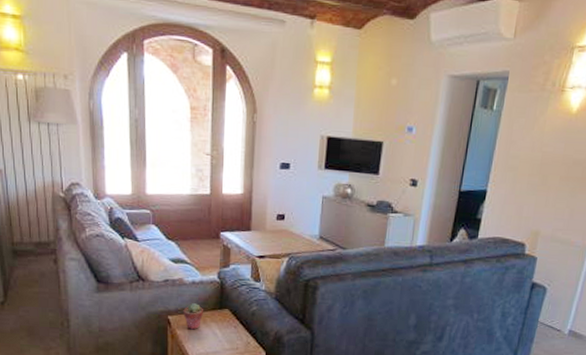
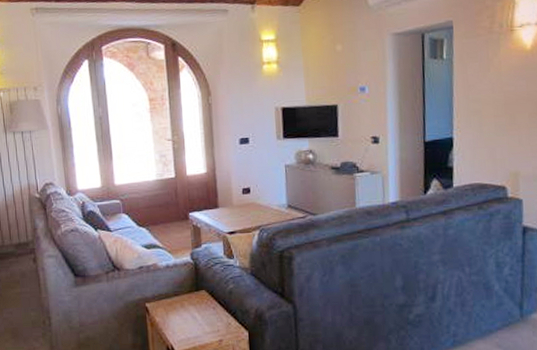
potted succulent: present [183,303,204,330] -> none [160,288,181,316]

